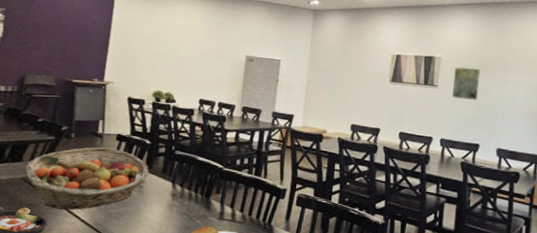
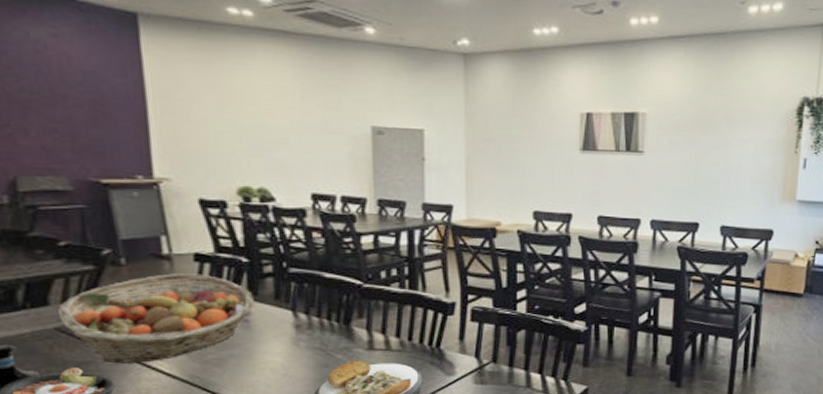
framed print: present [452,67,482,100] -> none [663,124,699,168]

